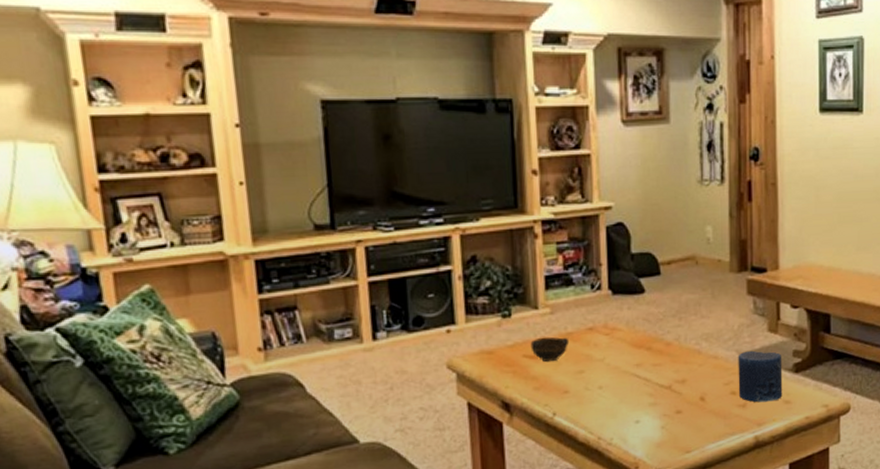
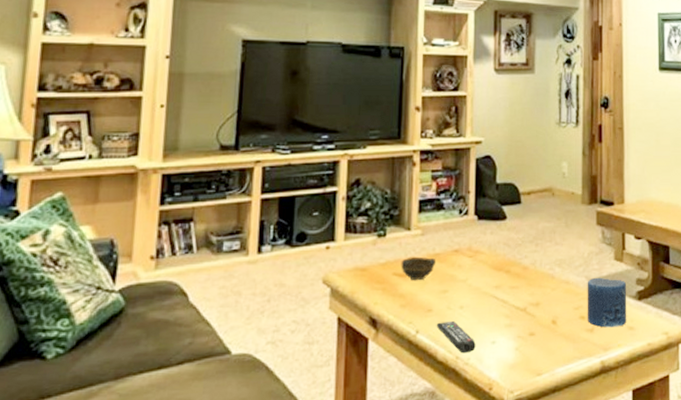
remote control: none [574,402,618,434] -> present [436,321,476,354]

